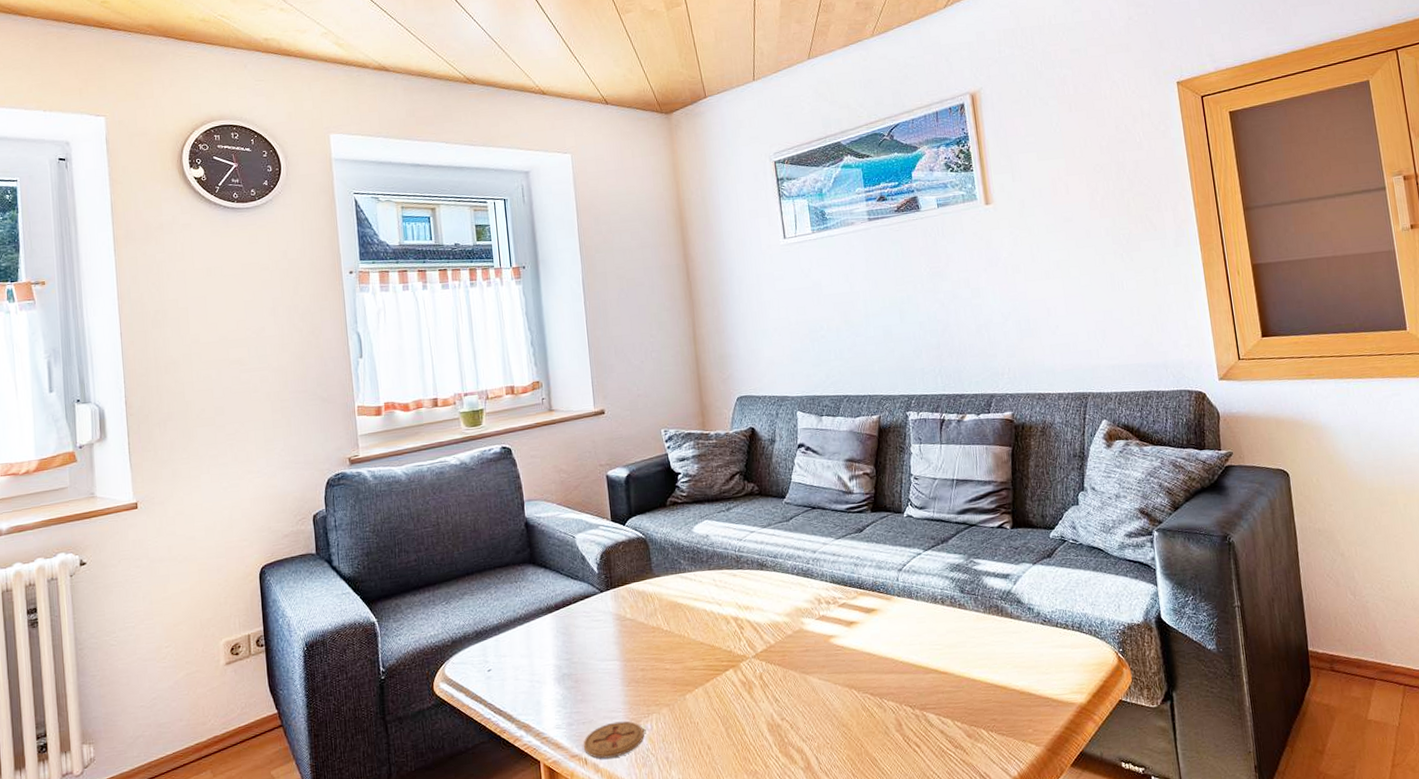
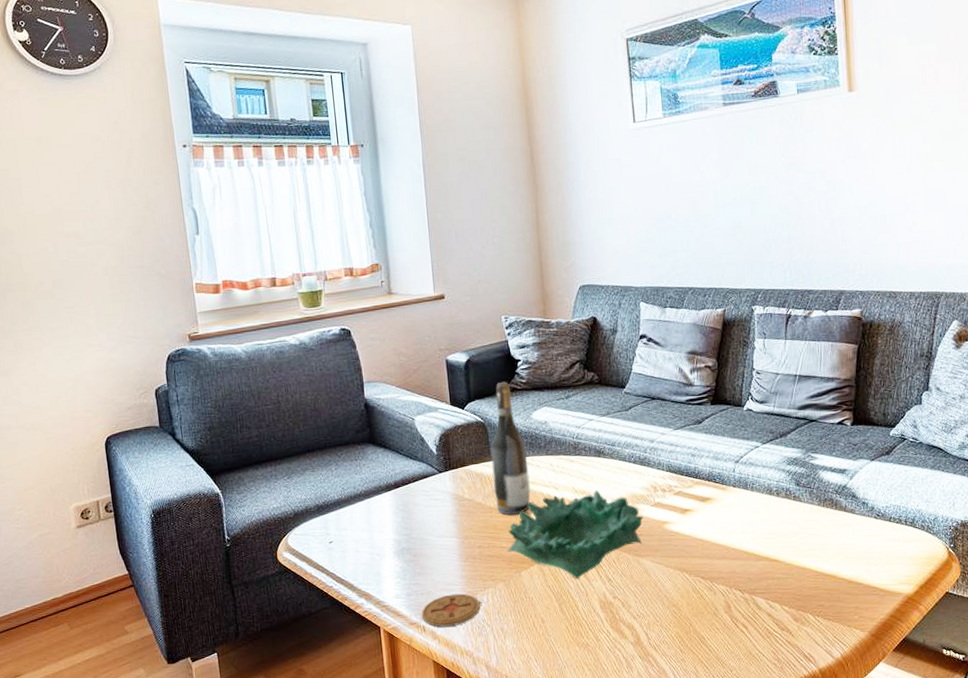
wine bottle: none [652,495,694,634] -> present [491,381,531,515]
decorative bowl: none [671,604,809,701] -> present [508,490,643,580]

